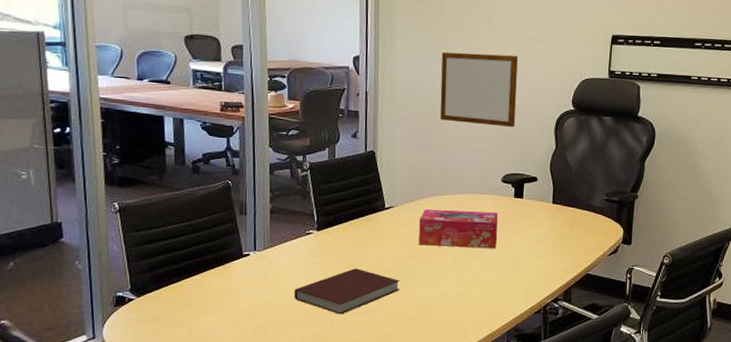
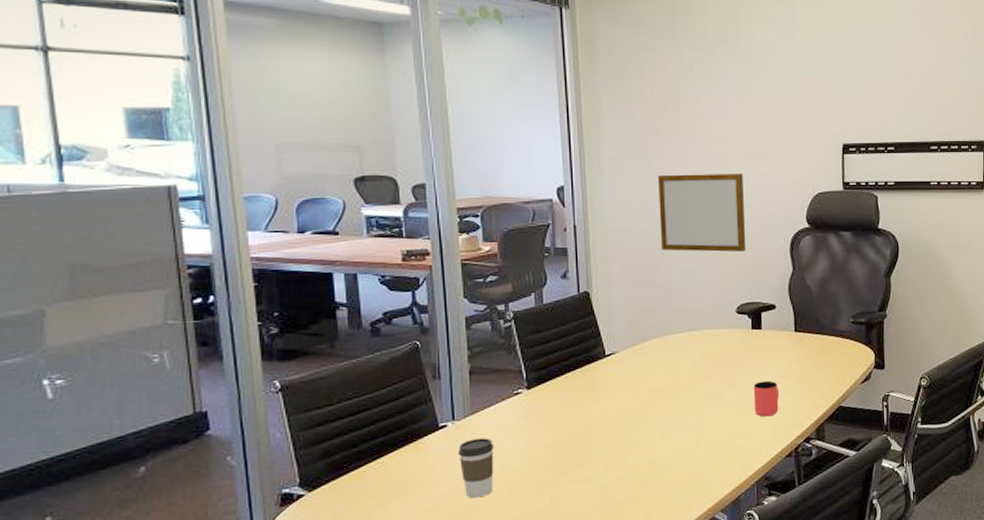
coffee cup: none [257,268,287,318] -> present [458,438,494,498]
notebook: present [294,268,400,315] -> none [504,428,629,485]
tissue box: present [418,210,498,248] -> none [645,348,737,394]
cup: none [510,244,534,276] -> present [753,380,779,417]

